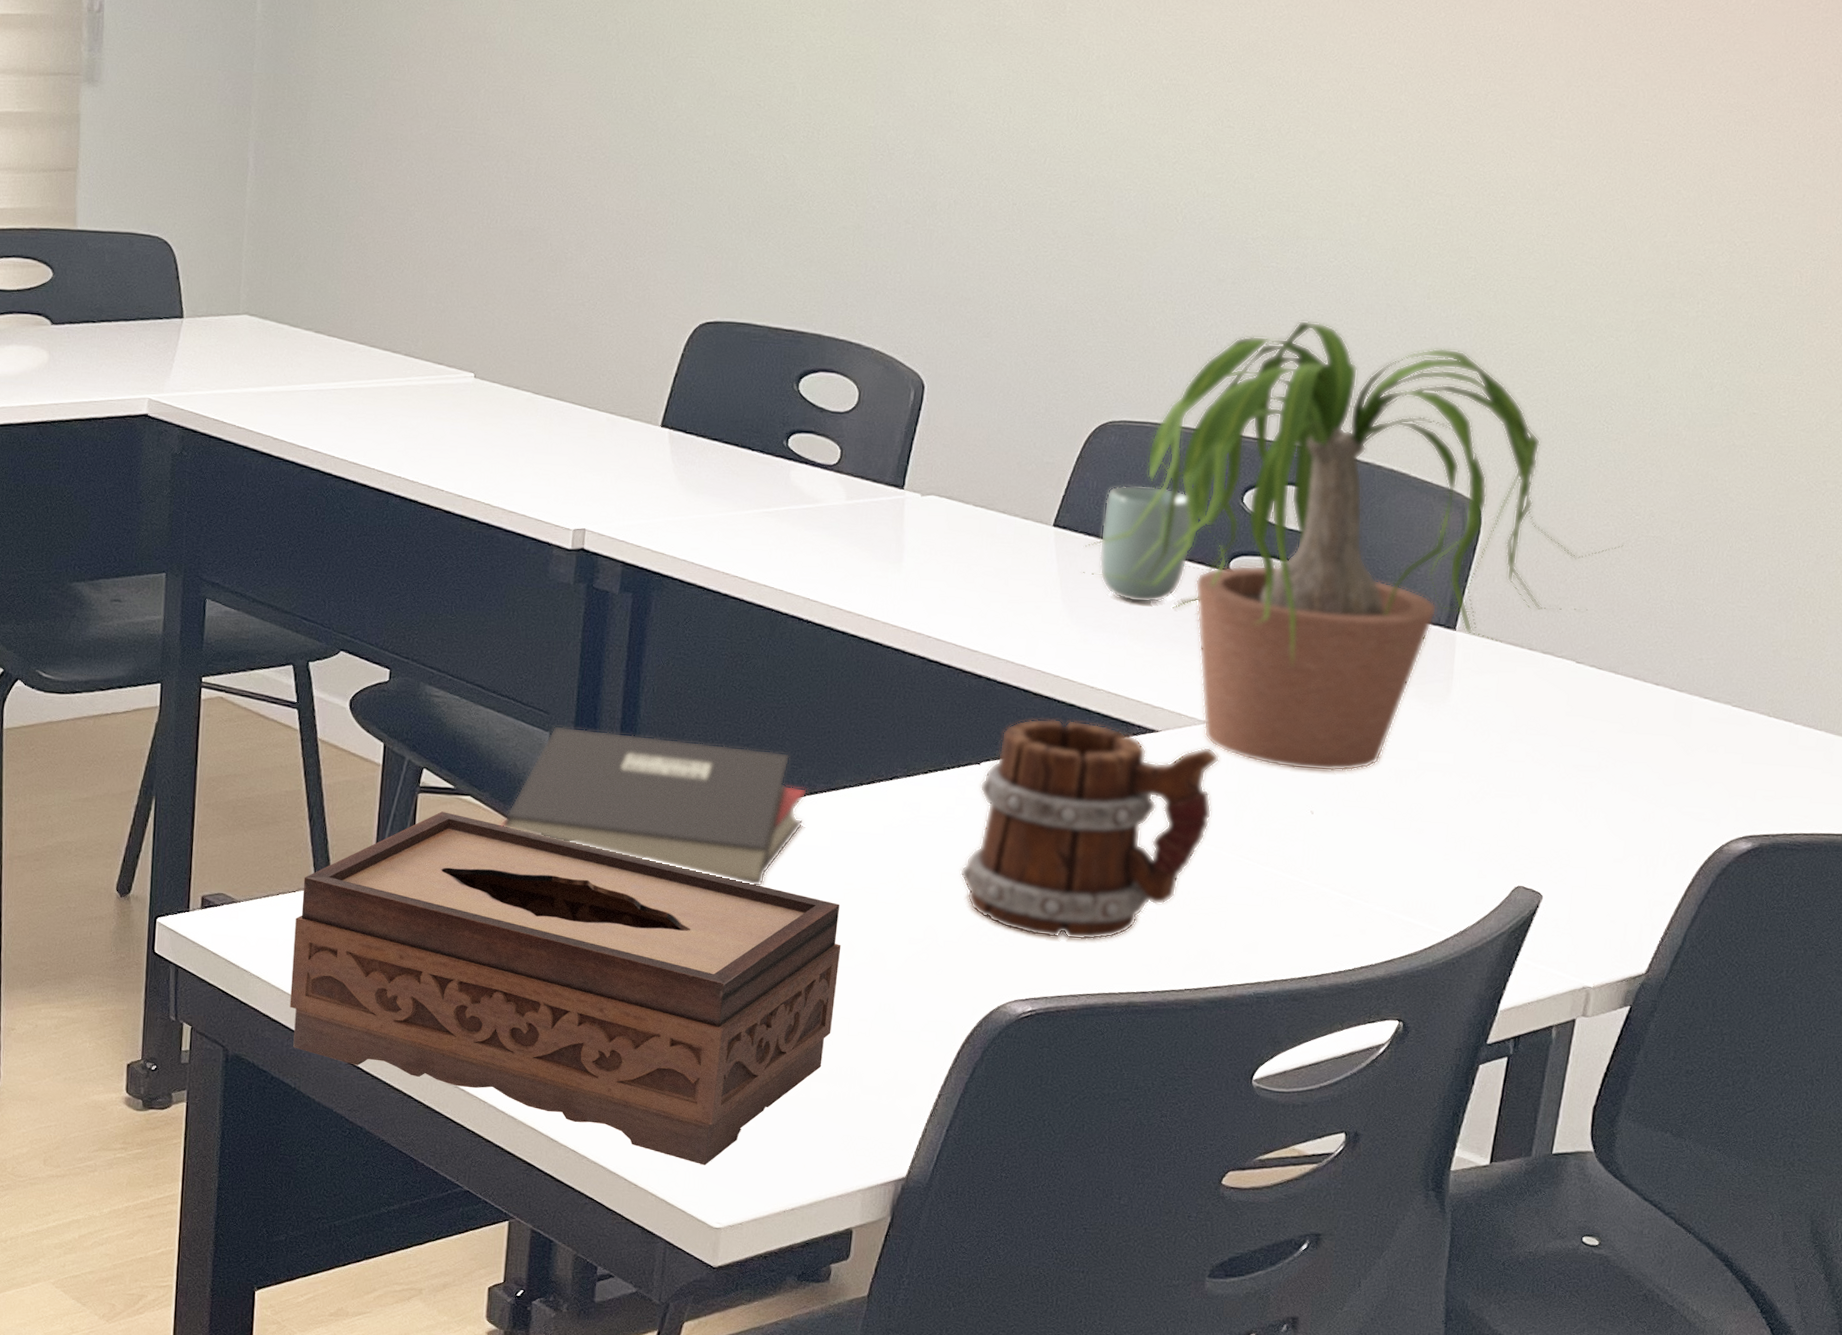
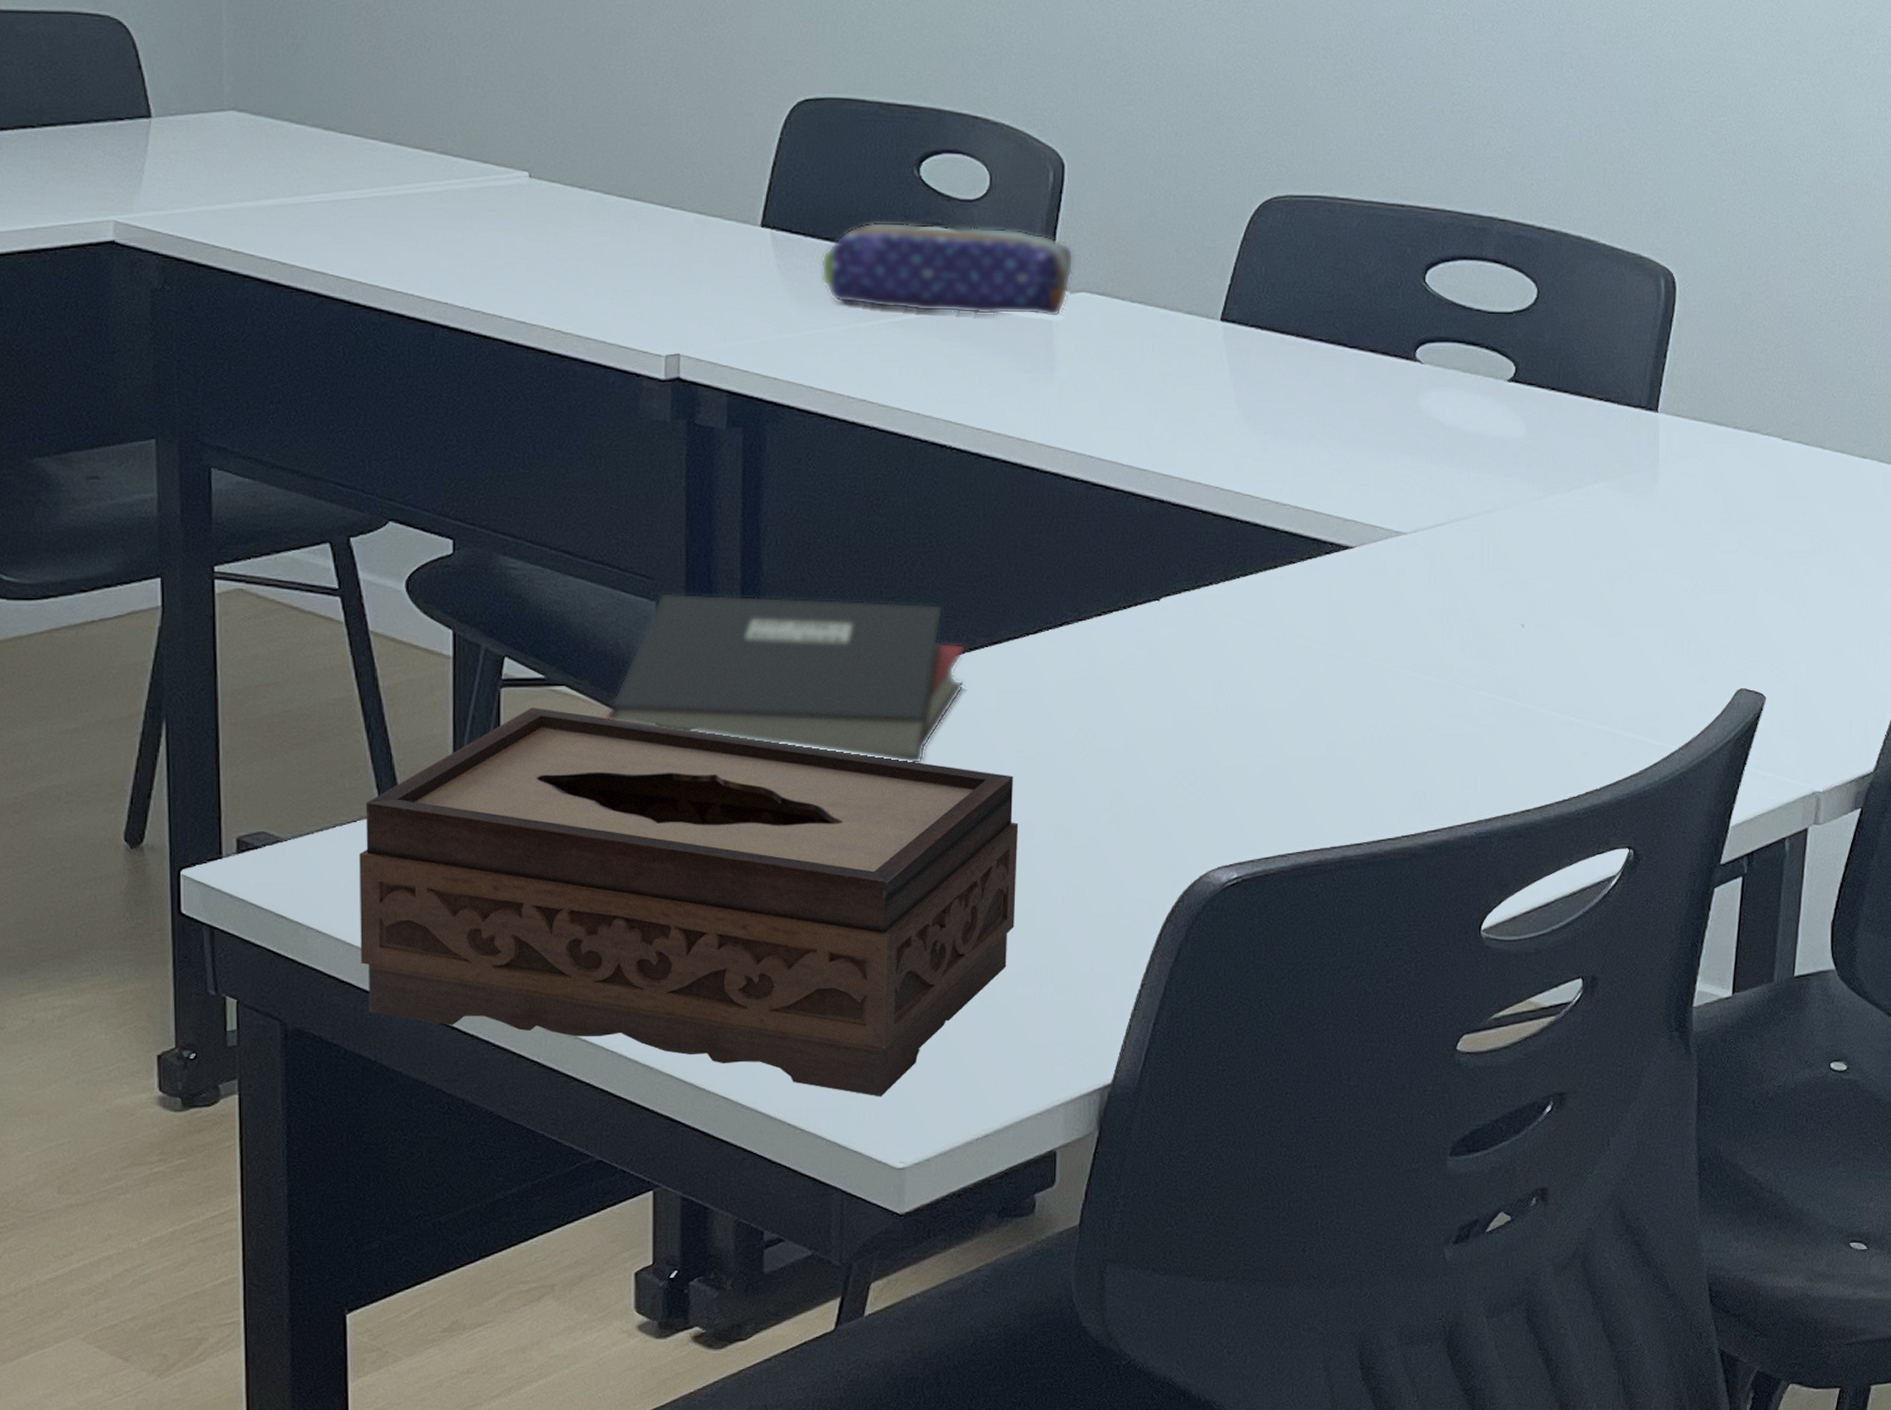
pencil case: none [708,427,927,516] -> present [822,222,1074,317]
mug: present [959,718,1220,940] -> none [1146,541,1421,793]
potted plant: present [1083,320,1624,772] -> none [1255,73,1821,579]
cup: present [1099,485,1191,603] -> none [1273,269,1372,403]

